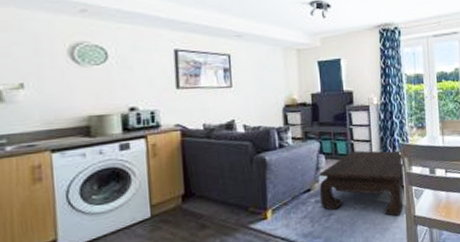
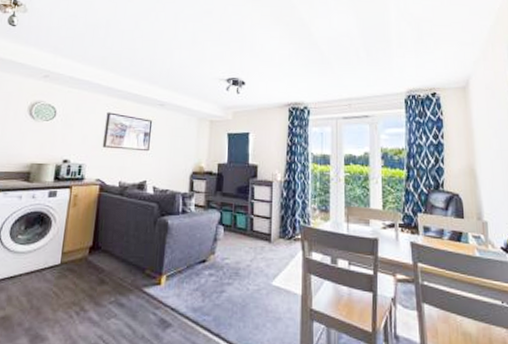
coffee table: present [319,150,406,216] -> none [213,226,304,305]

